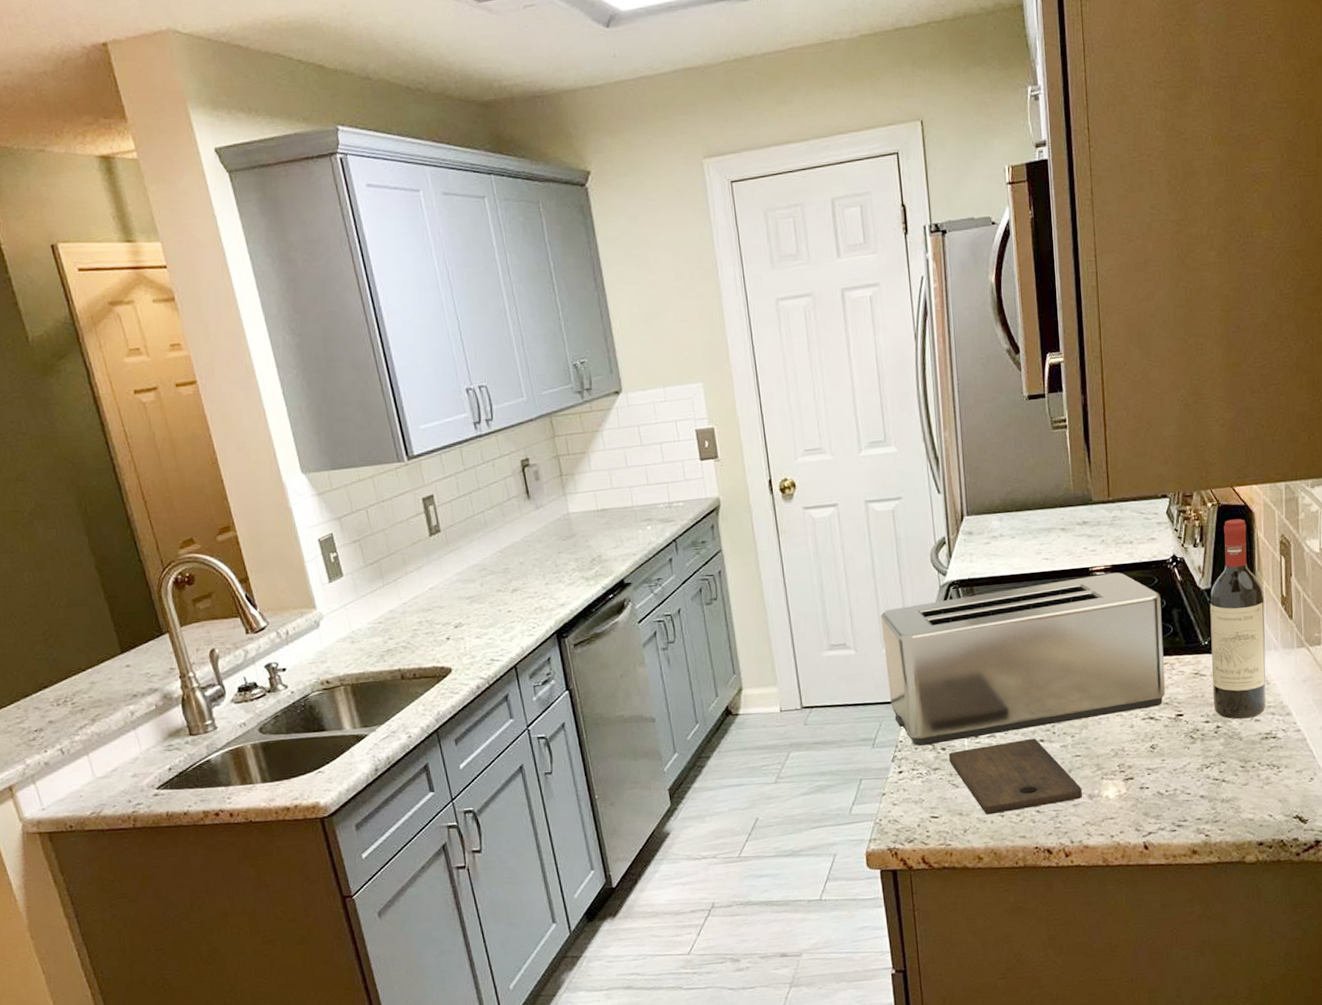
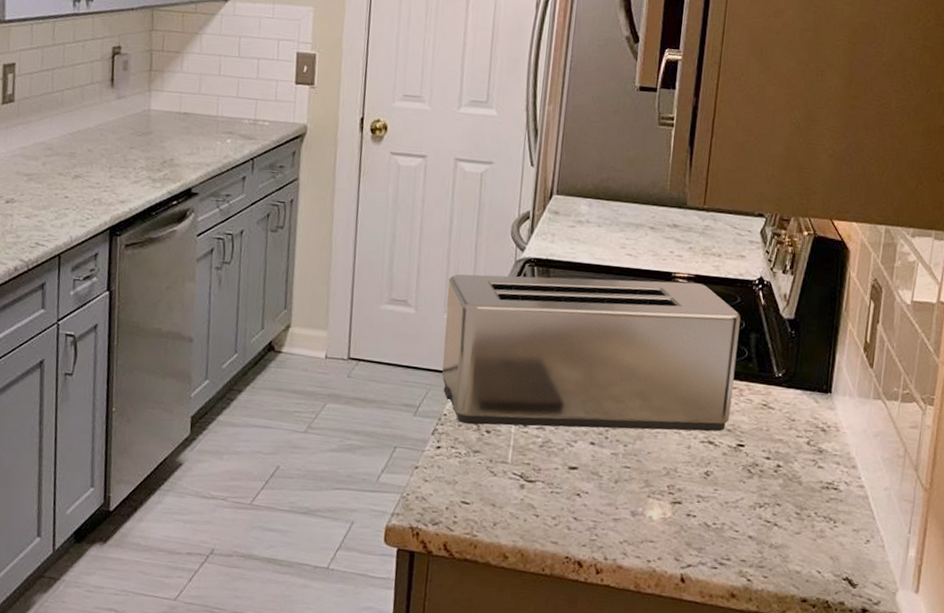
cutting board: present [948,738,1082,815] -> none [491,436,626,514]
wine bottle: present [1209,518,1266,720] -> none [777,252,848,464]

